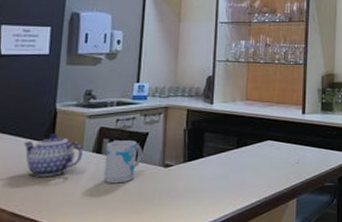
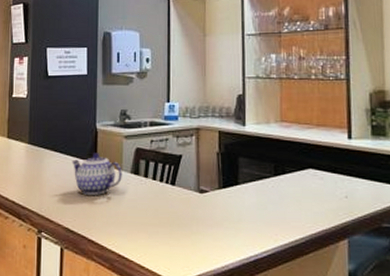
mug: present [103,140,143,184] -> none [143,162,178,207]

